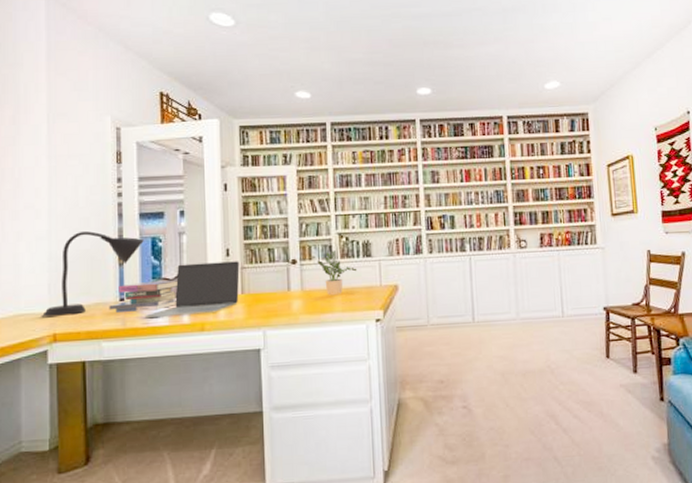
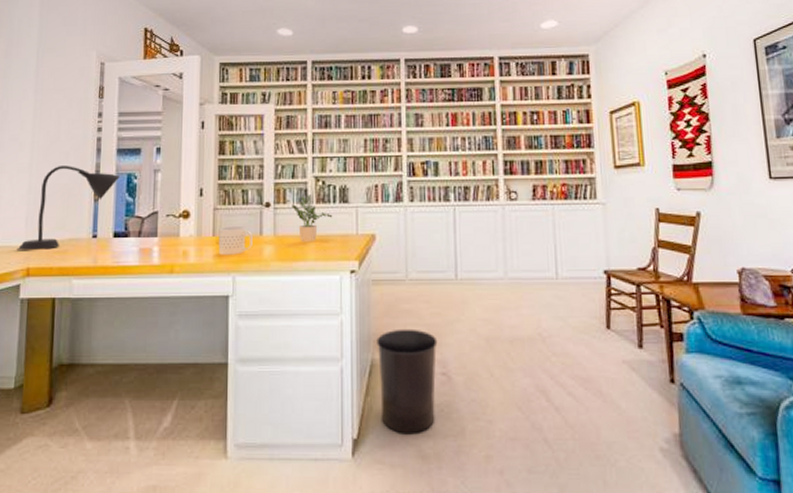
books: present [109,280,178,312] -> none [82,219,150,249]
laptop: present [145,261,240,319] -> none [116,202,212,257]
mug: none [247,283,281,311] -> present [218,226,253,255]
waste bin: none [402,369,459,463] -> present [377,328,438,435]

